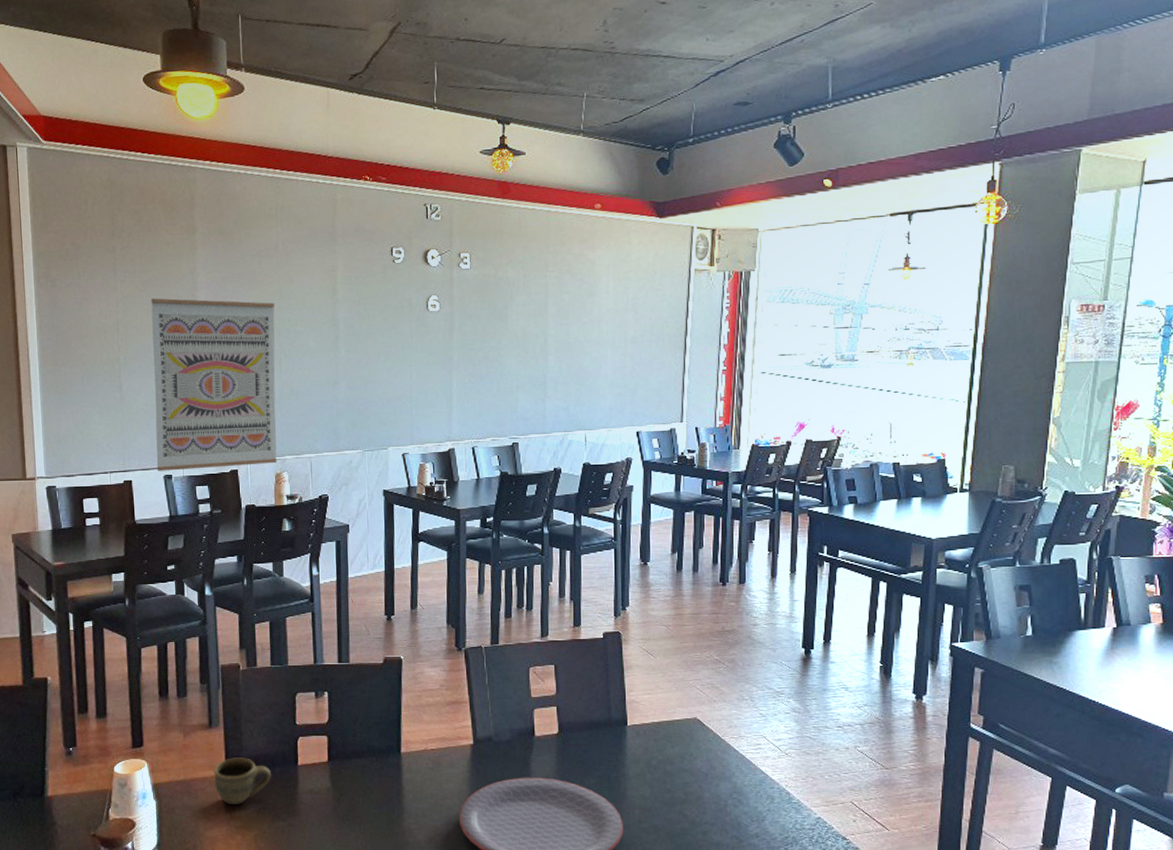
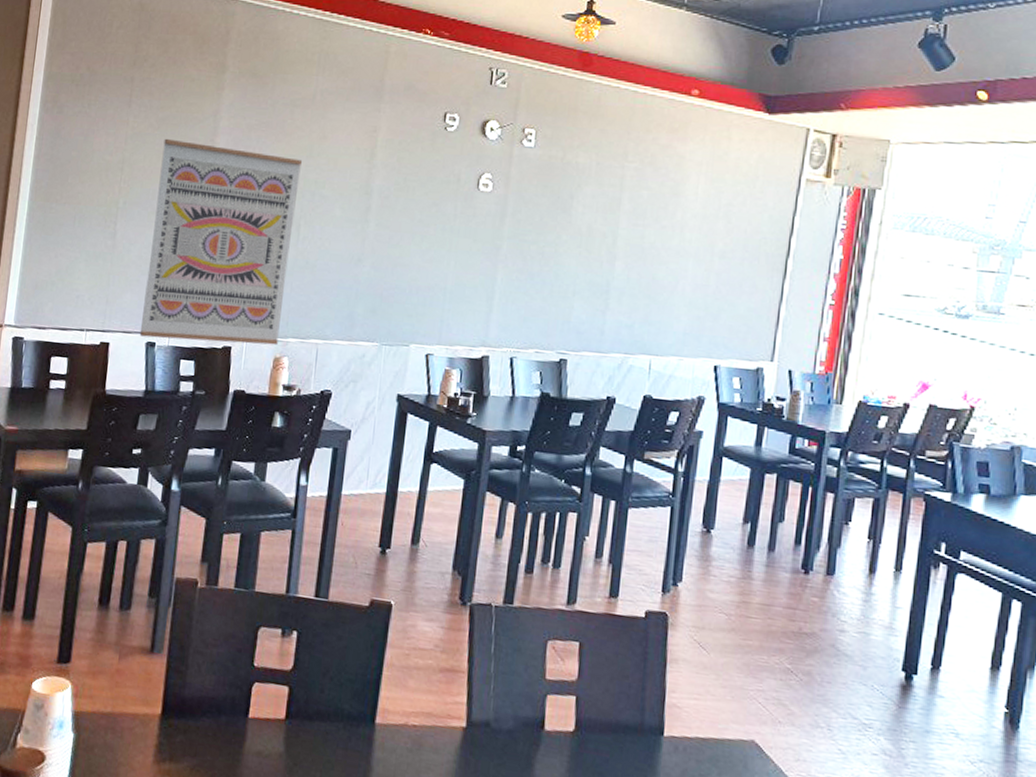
cup: present [214,758,272,804] -> none [145,695,216,755]

